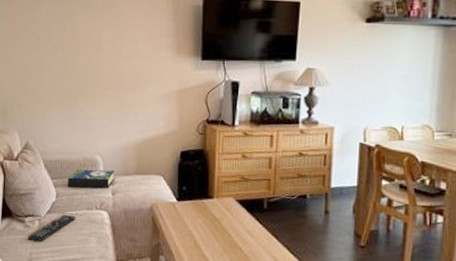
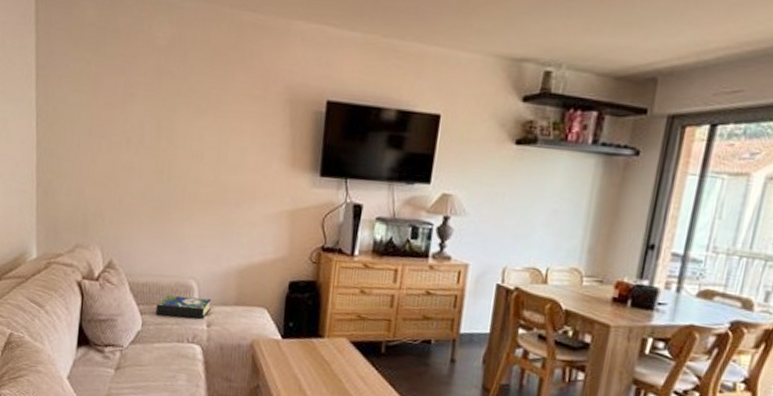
remote control: present [28,214,75,242] -> none [107,345,163,376]

